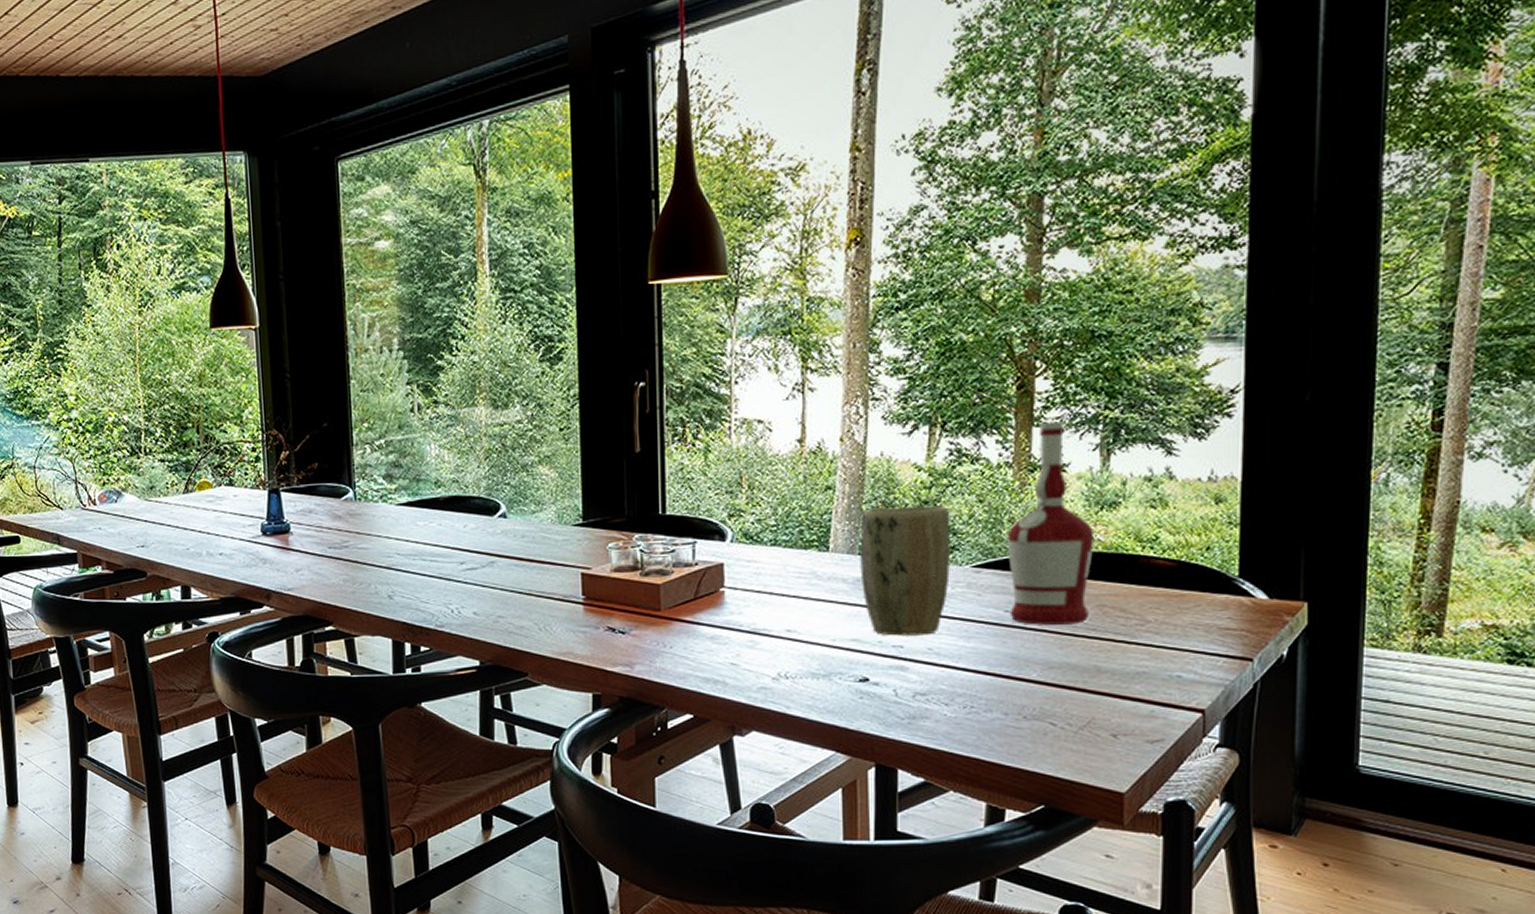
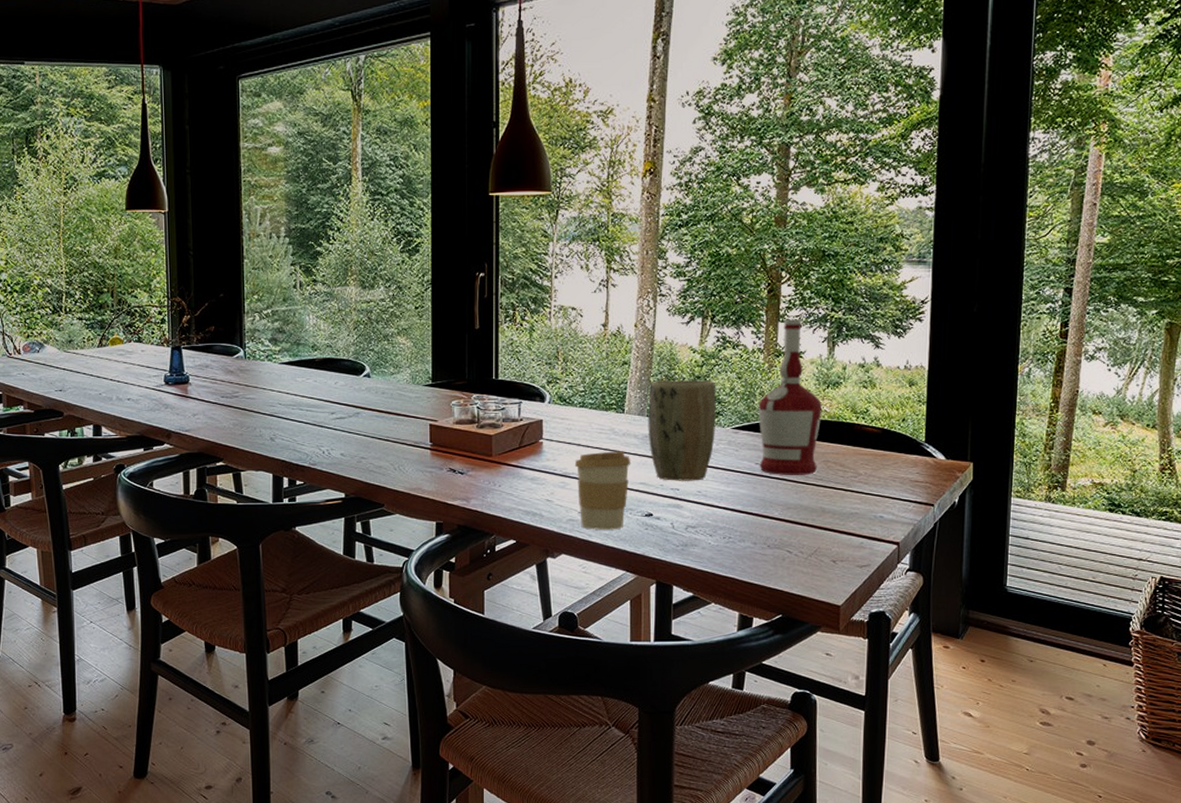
coffee cup: none [765,599,840,700] -> present [574,451,631,530]

